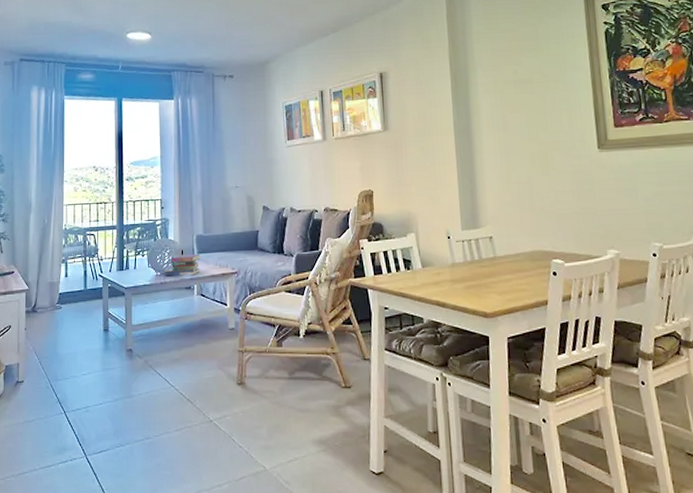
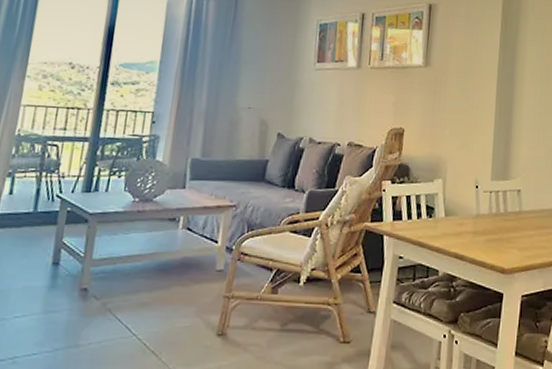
books: present [163,253,201,277] -> none [143,178,194,206]

